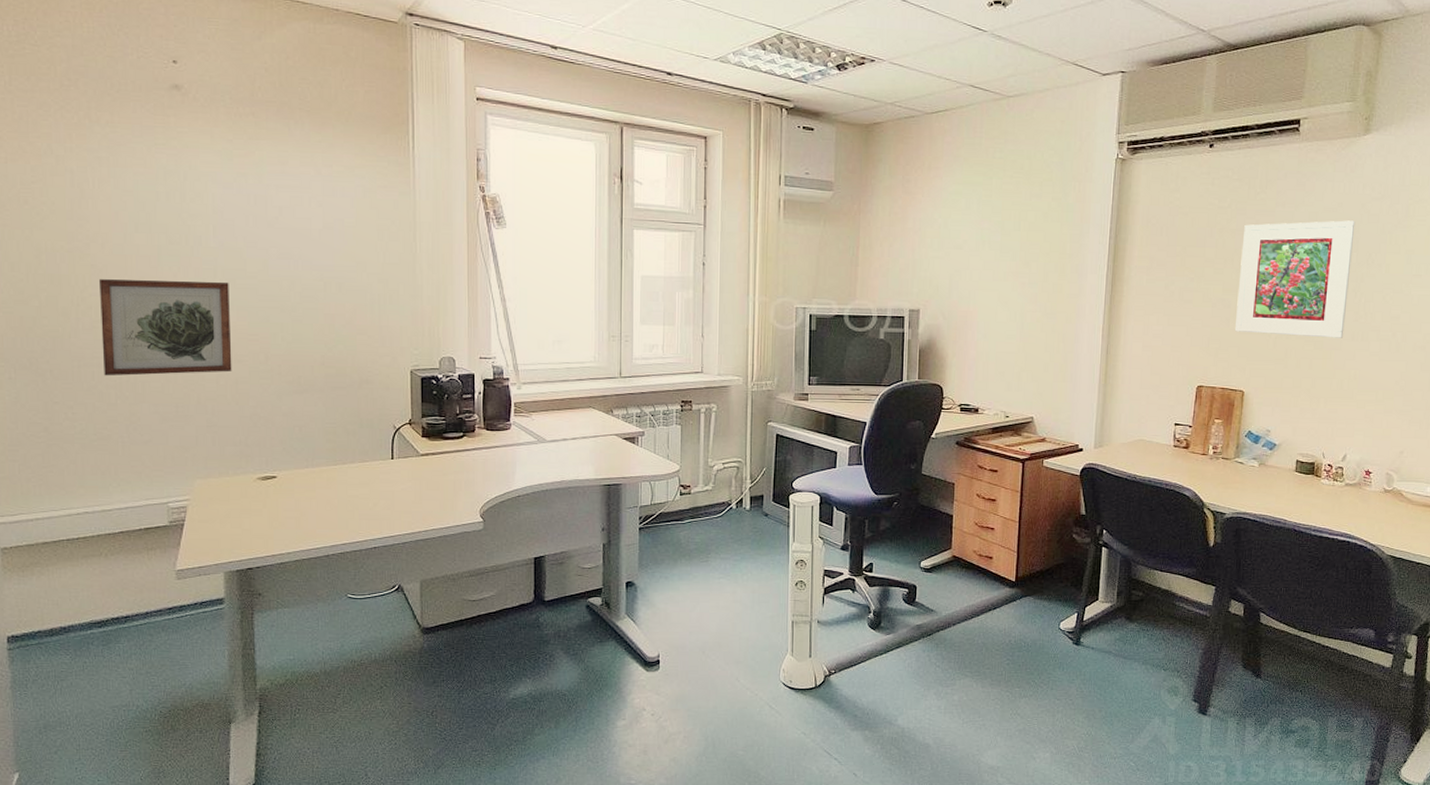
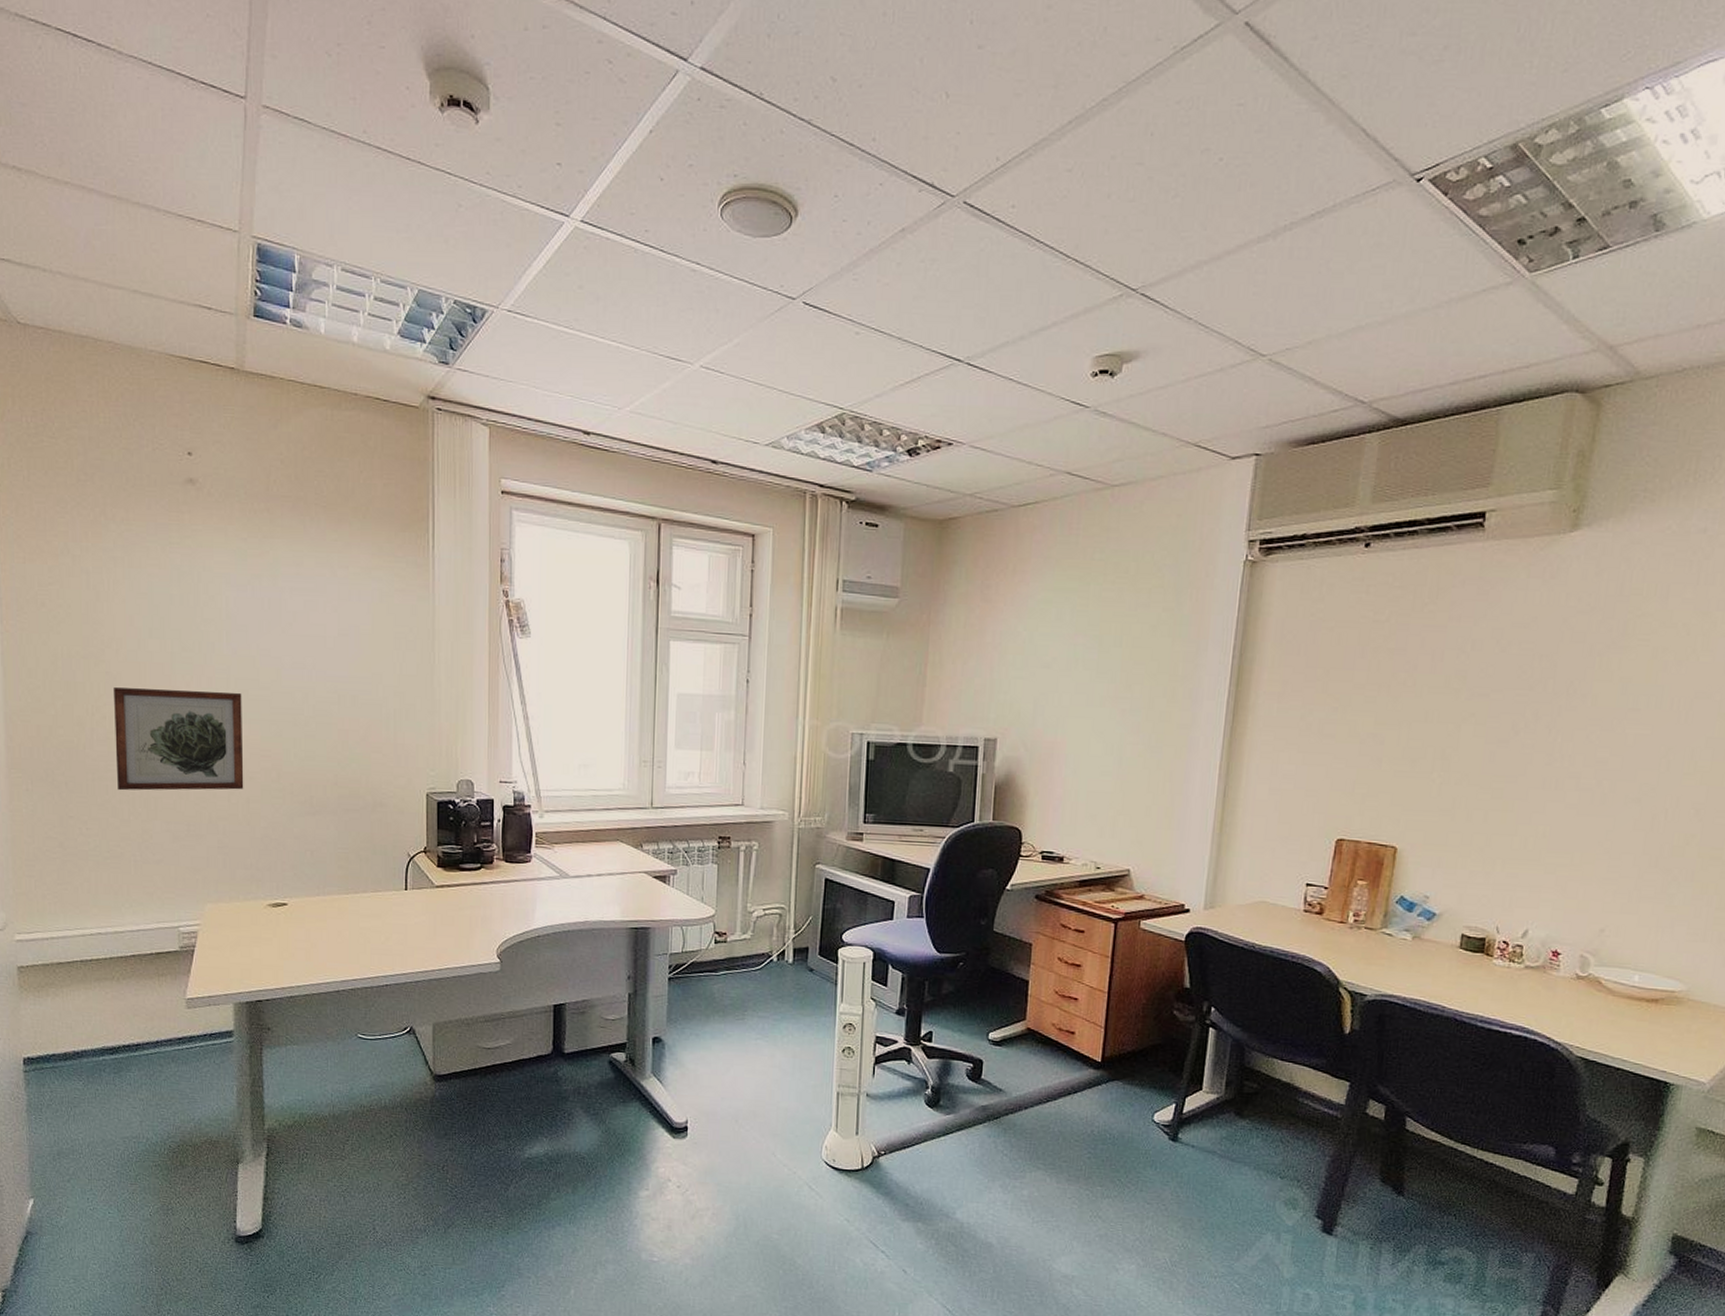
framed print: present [1234,220,1355,338] -> none [1387,638,1554,786]

